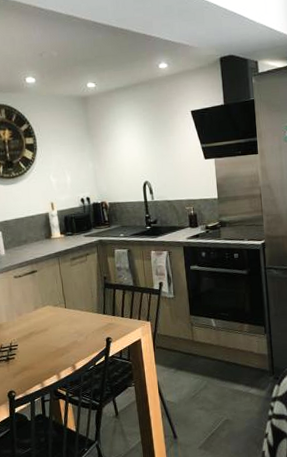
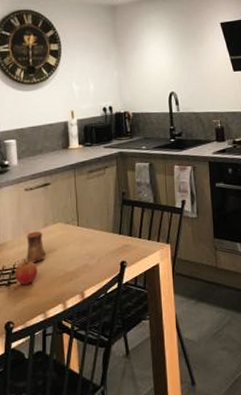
fruit: none [12,338,33,360] -> present [14,259,38,285]
cup: none [19,313,39,341] -> present [26,231,46,263]

